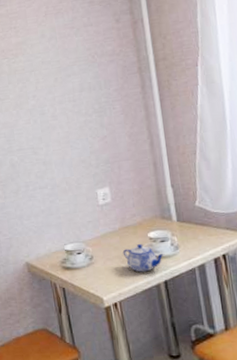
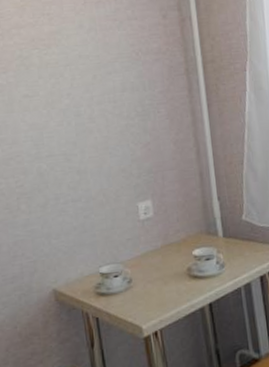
teapot: present [122,244,165,272] -> none [165,263,210,295]

